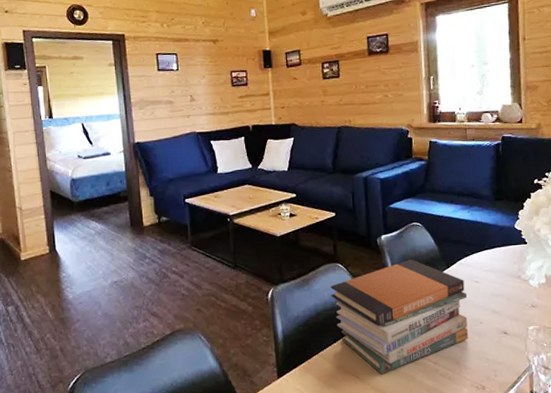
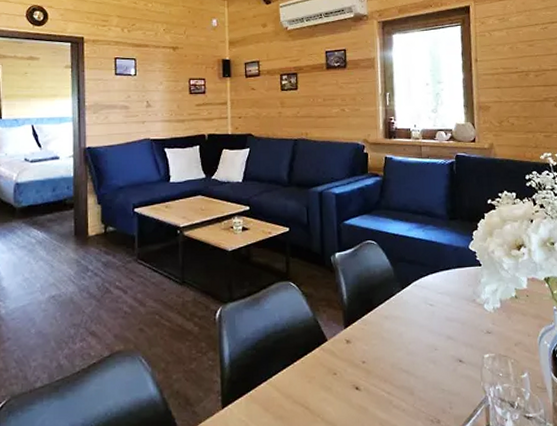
book stack: present [330,259,468,375] -> none [281,279,423,406]

